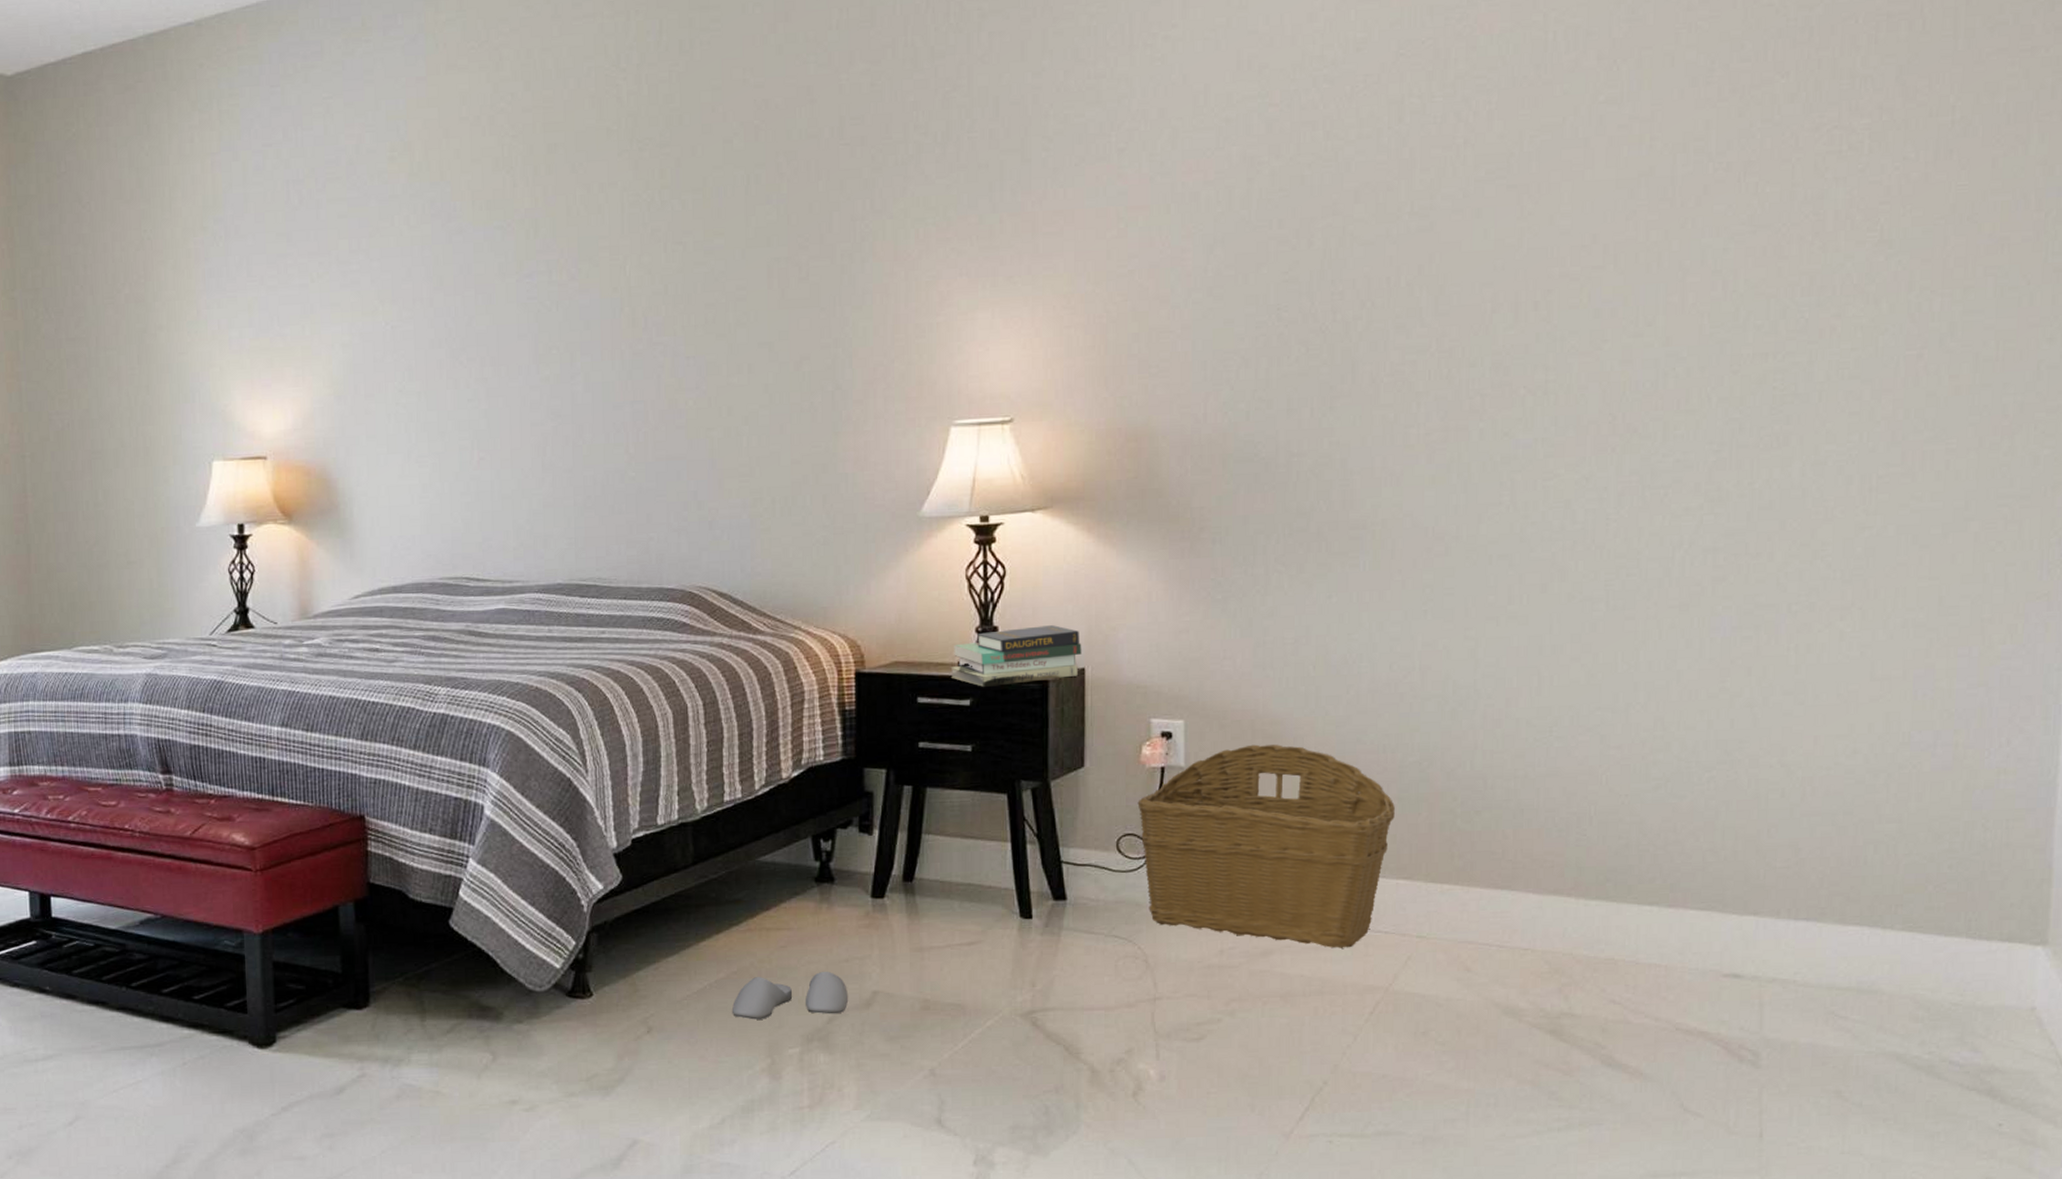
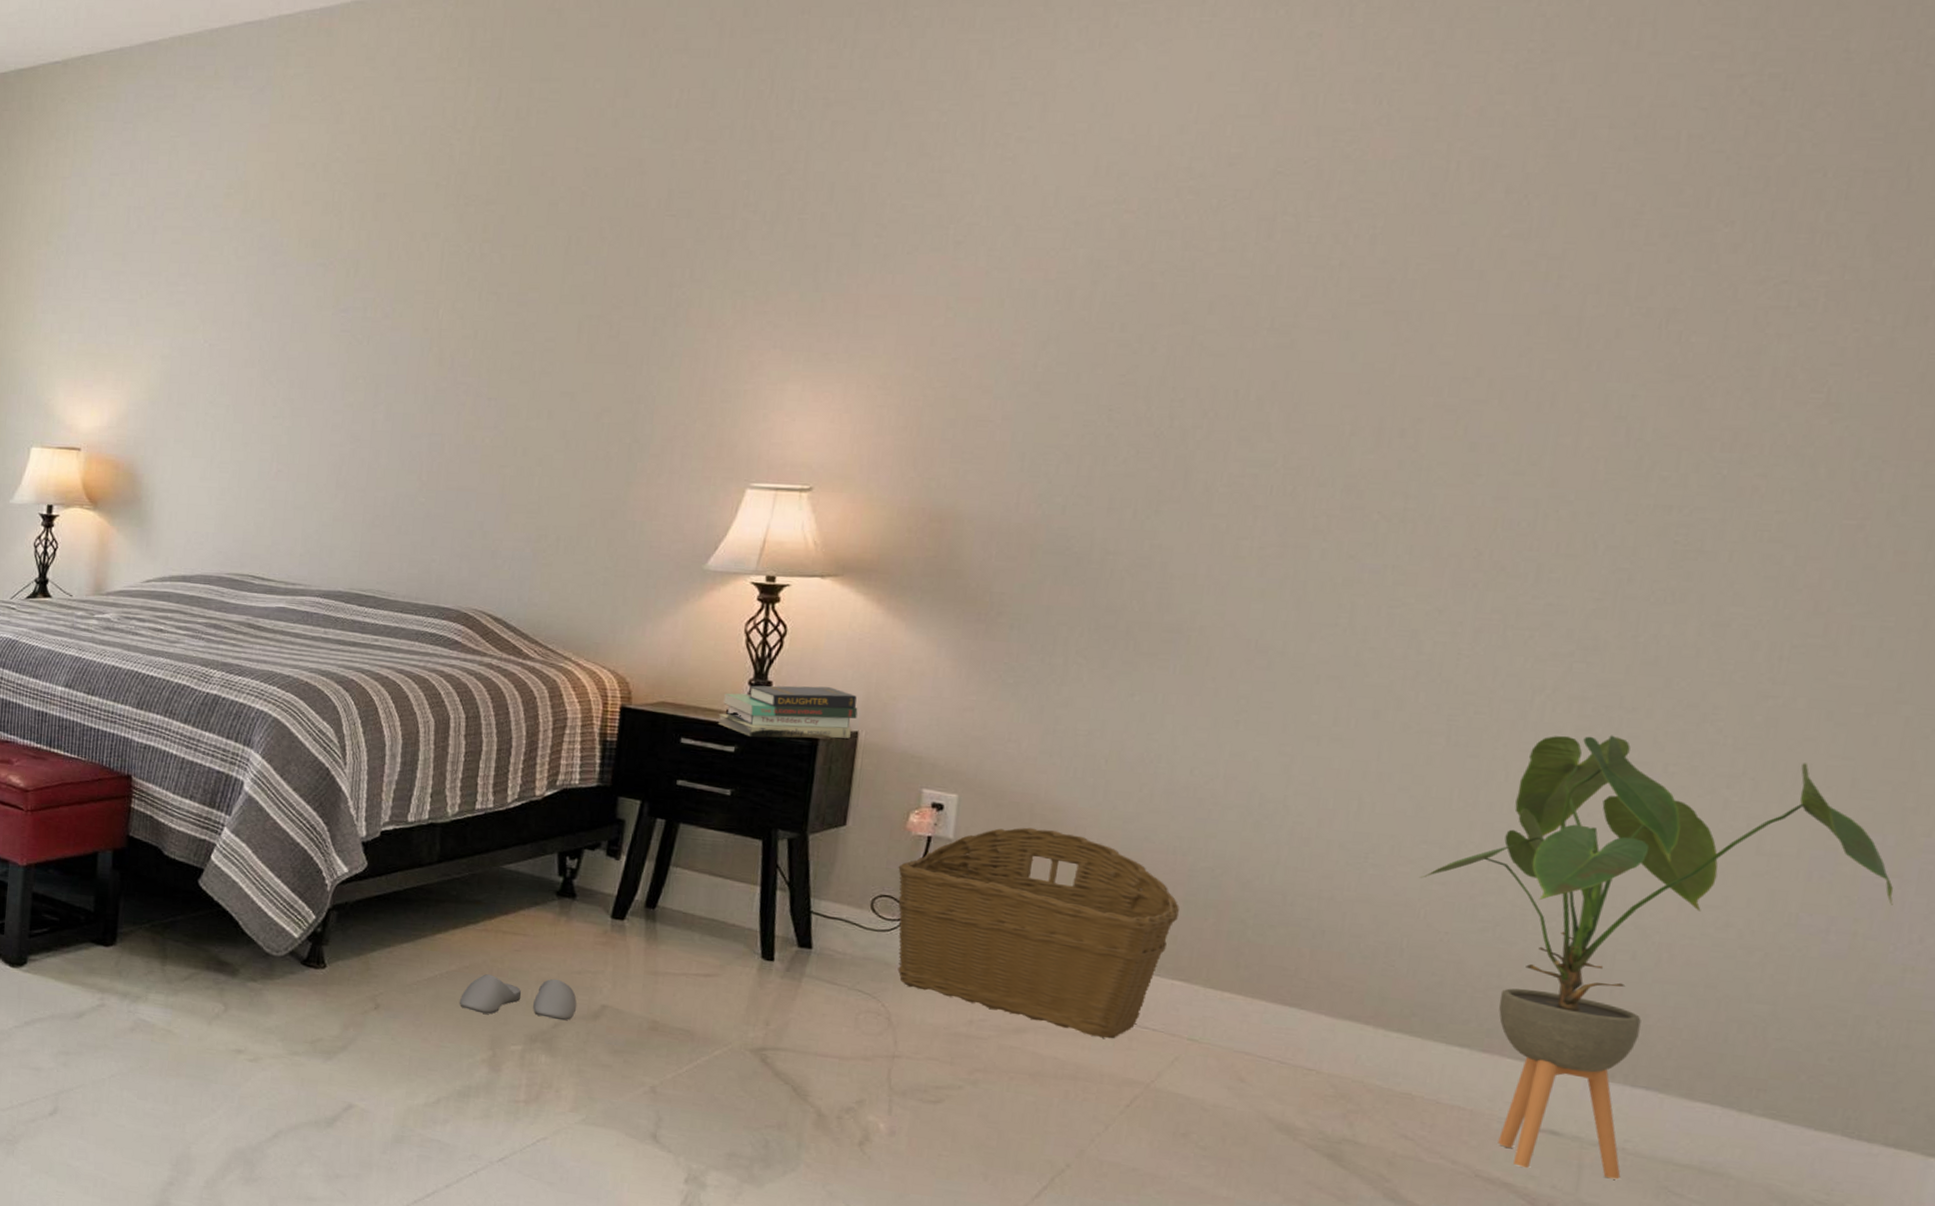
house plant: none [1598,582,1983,1015] -> present [1420,735,1894,1180]

